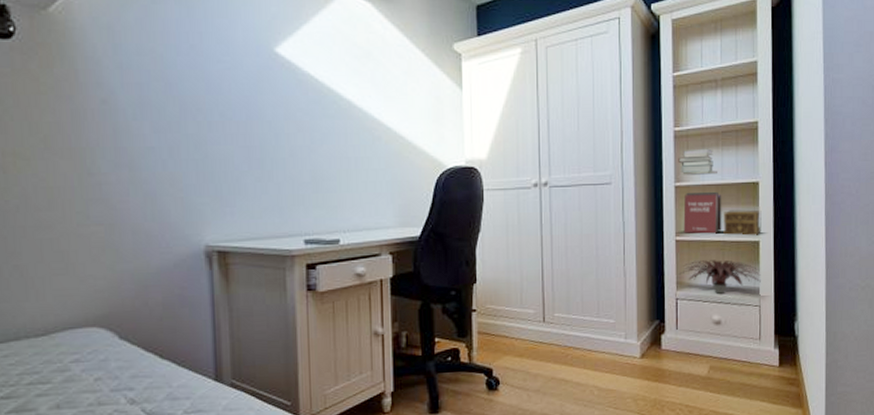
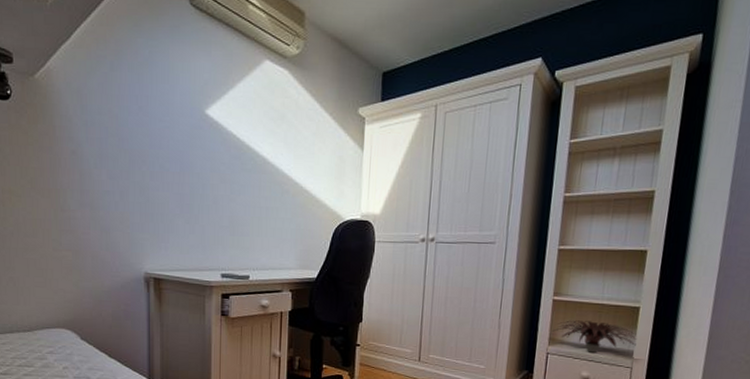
books: present [678,148,719,175] -> none [565,214,606,241]
books: present [683,192,722,235] -> none [561,256,606,297]
decorative box: present [723,209,762,236] -> none [603,275,646,301]

